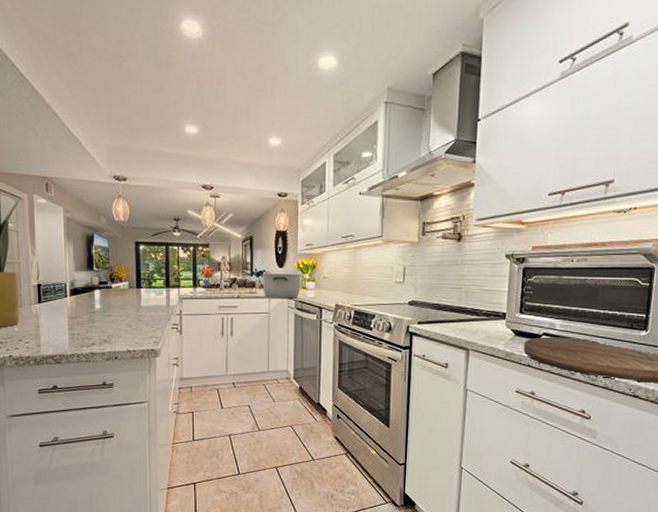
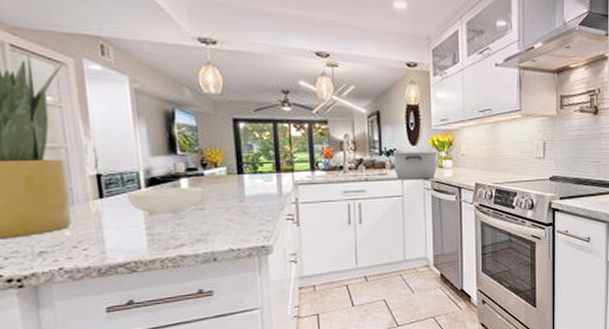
bowl: none [56,297,111,319] -> present [126,187,203,215]

